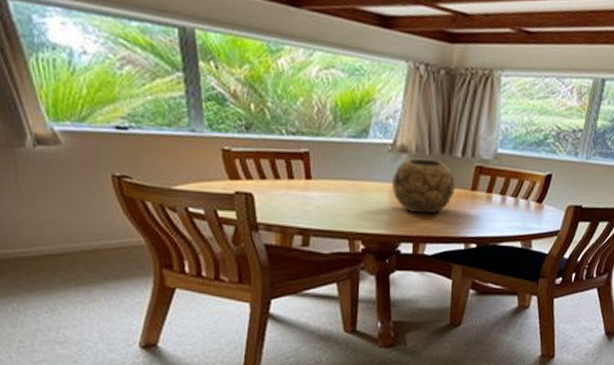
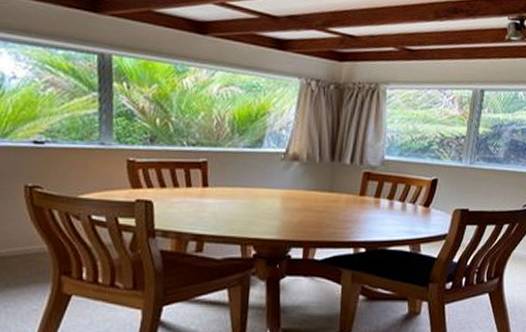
decorative bowl: present [392,158,455,214] -> none [284,165,344,219]

